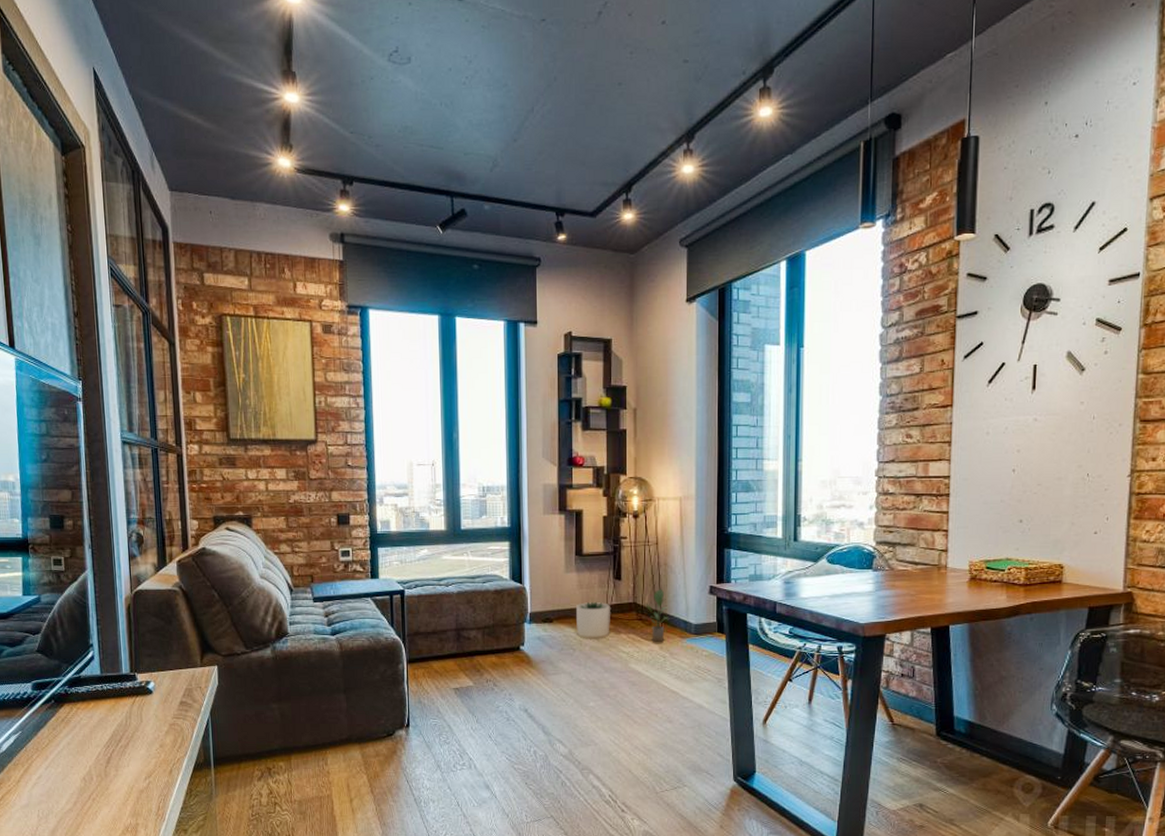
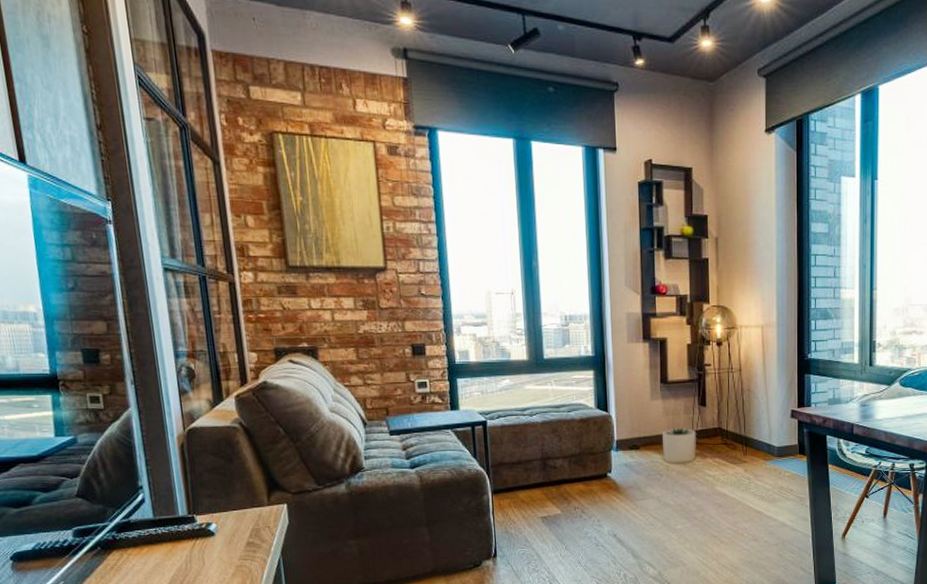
potted plant: present [644,588,670,644] -> none [729,413,754,467]

